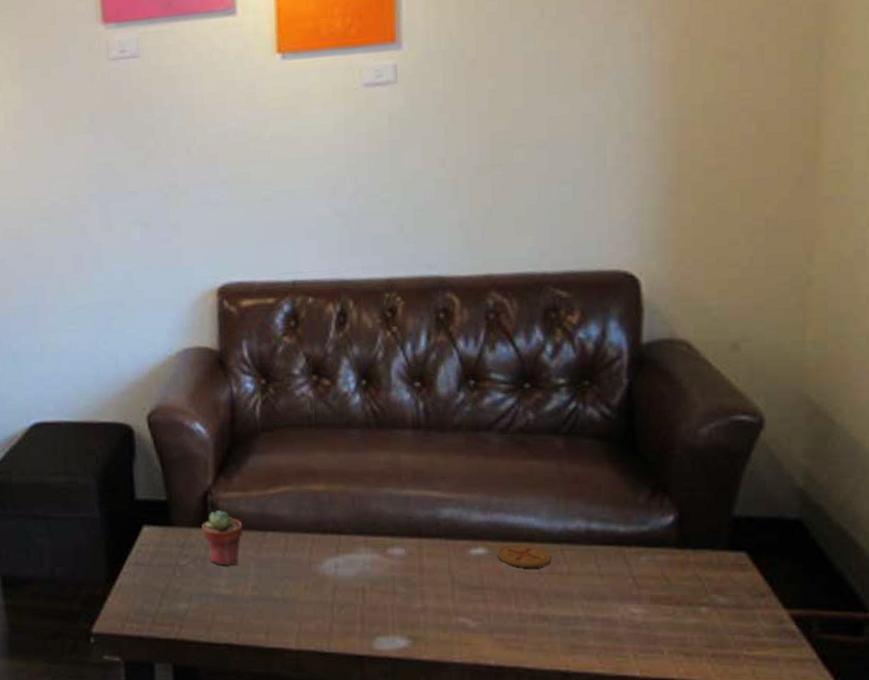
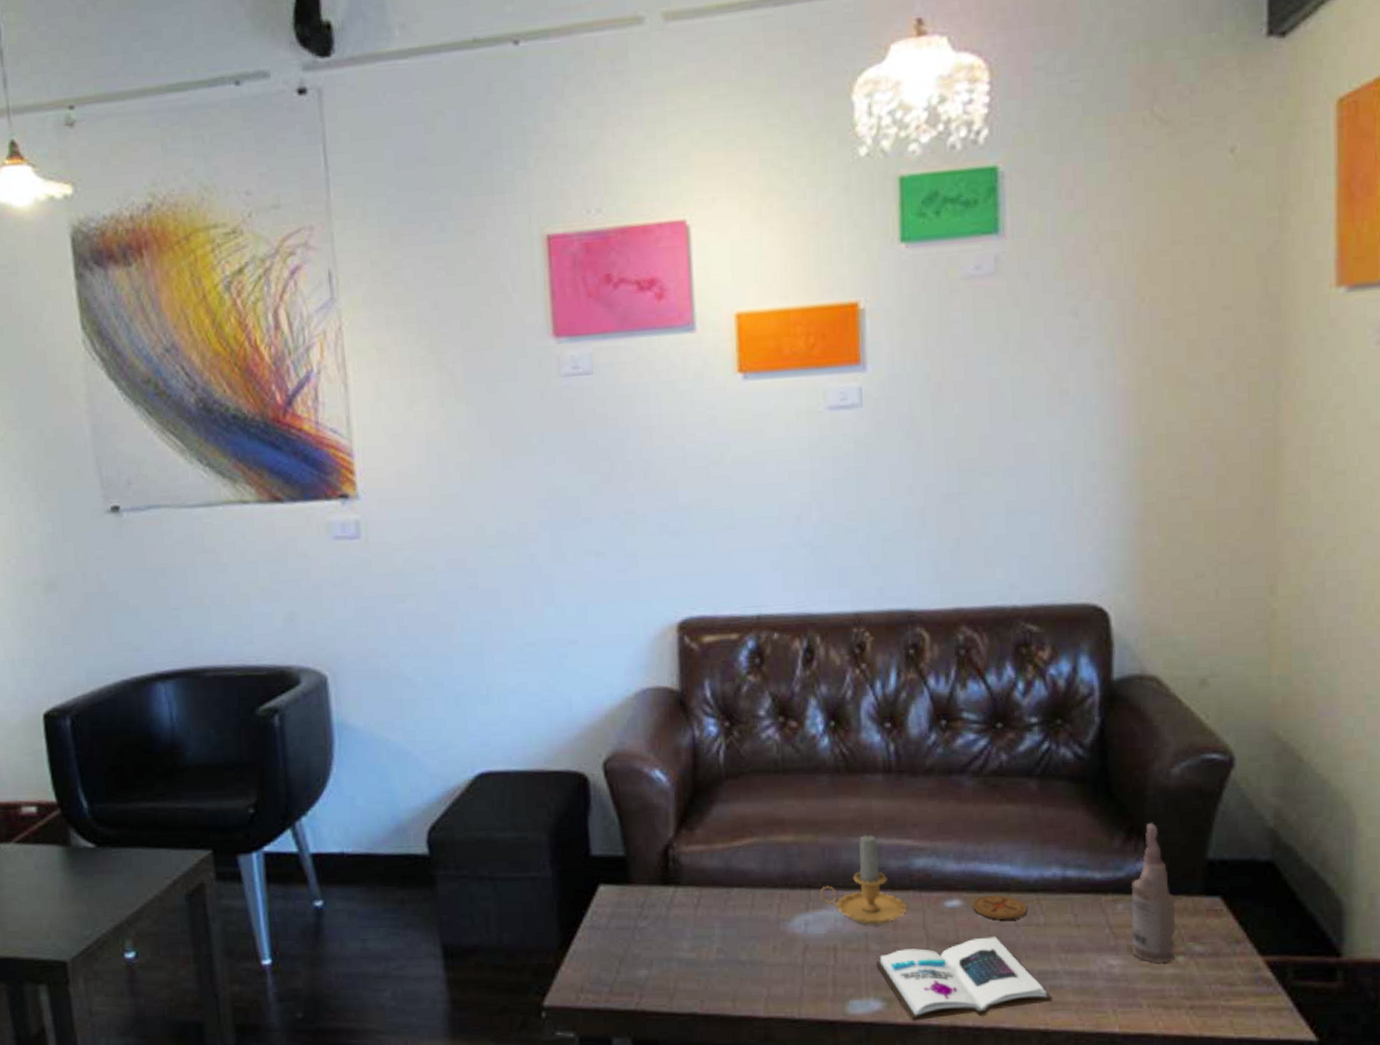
potted succulent: present [201,509,243,566] -> none [661,865,707,927]
candle: none [349,485,433,570] -> present [819,833,907,926]
book: none [403,583,574,659] -> present [876,937,1052,1021]
bottle: none [654,480,700,613] -> present [1130,823,1177,964]

